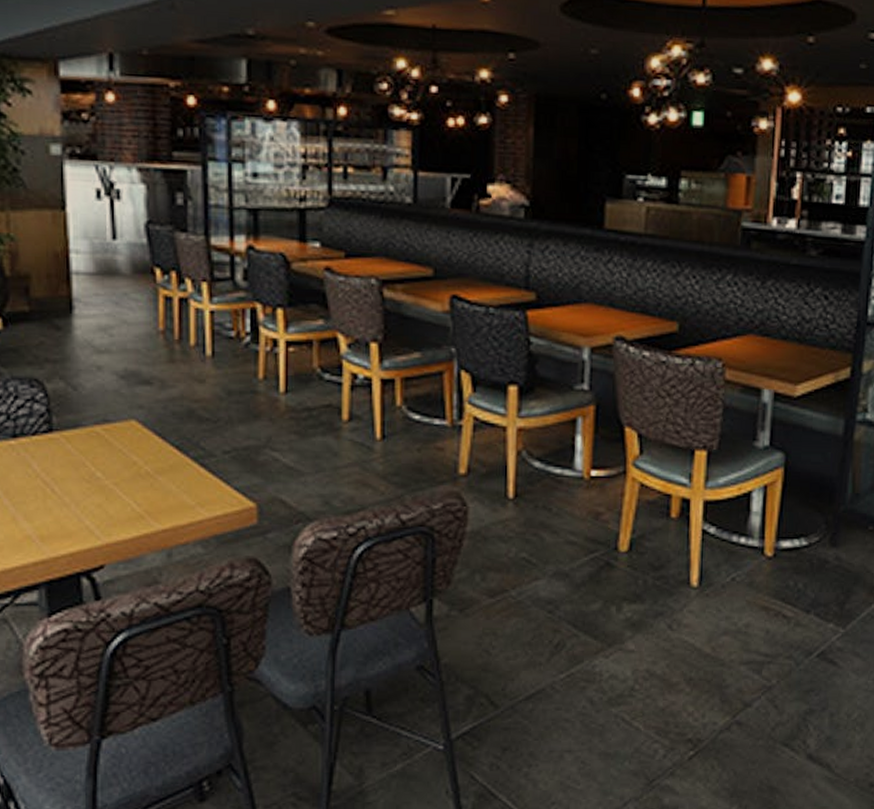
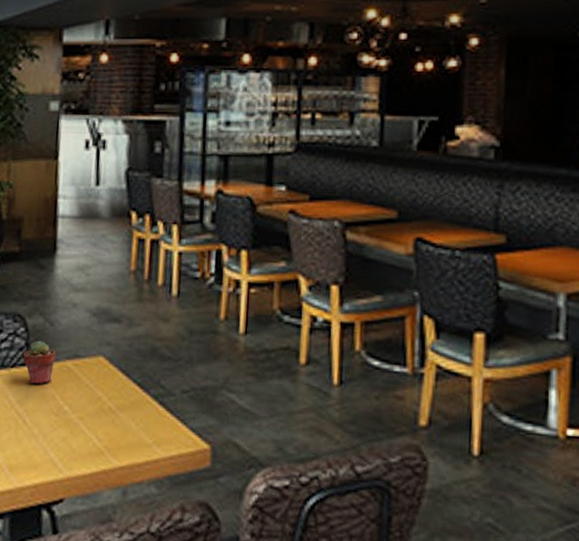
potted succulent: none [44,406,82,451] -> present [22,340,56,384]

